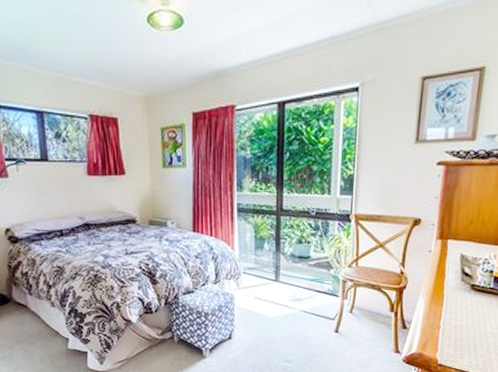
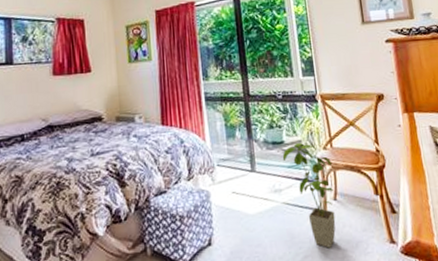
house plant: none [306,258,354,351] -> present [282,142,336,248]

